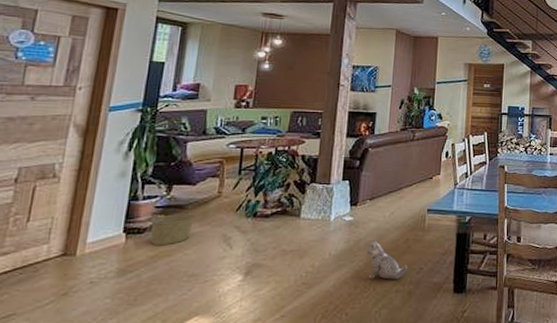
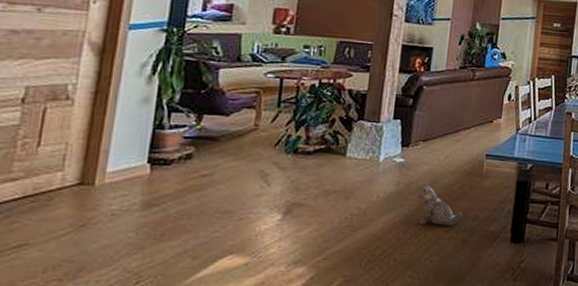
basket: present [150,214,194,246] -> none [178,145,227,179]

